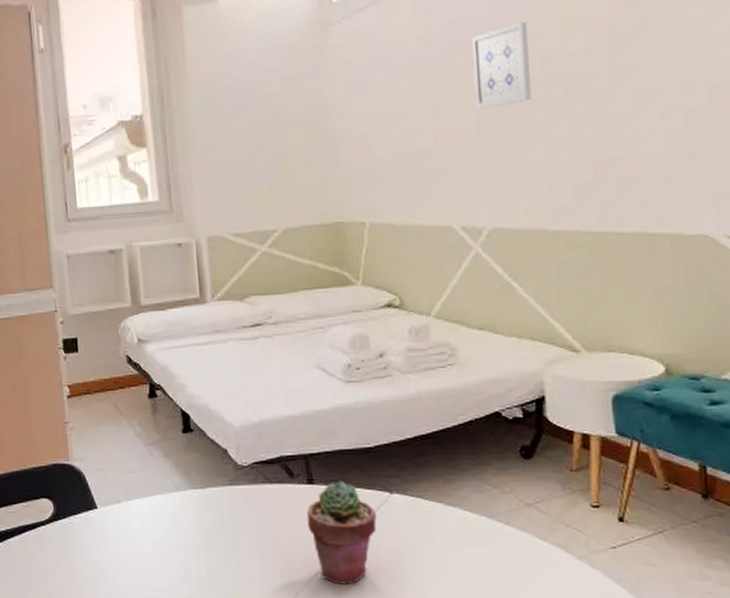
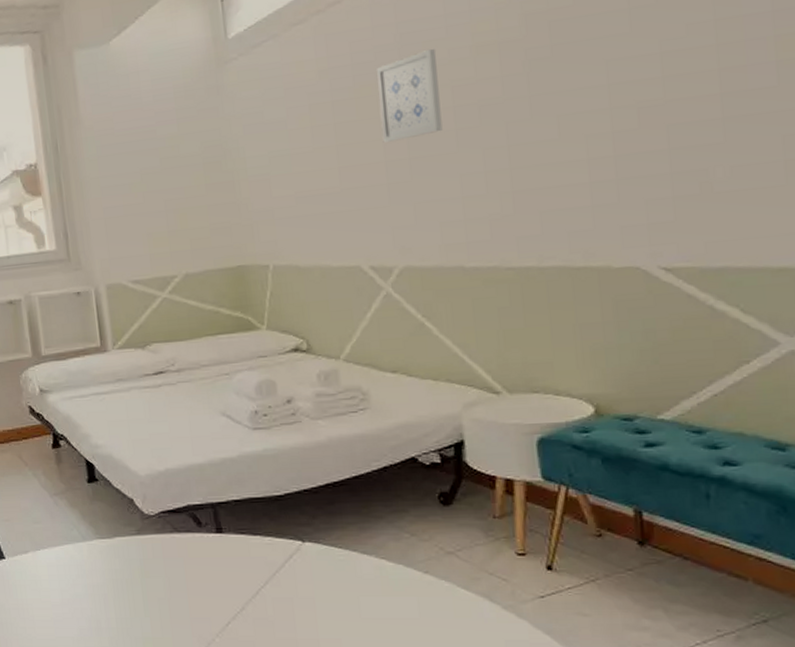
potted succulent: present [306,481,378,584] -> none [216,530,290,634]

